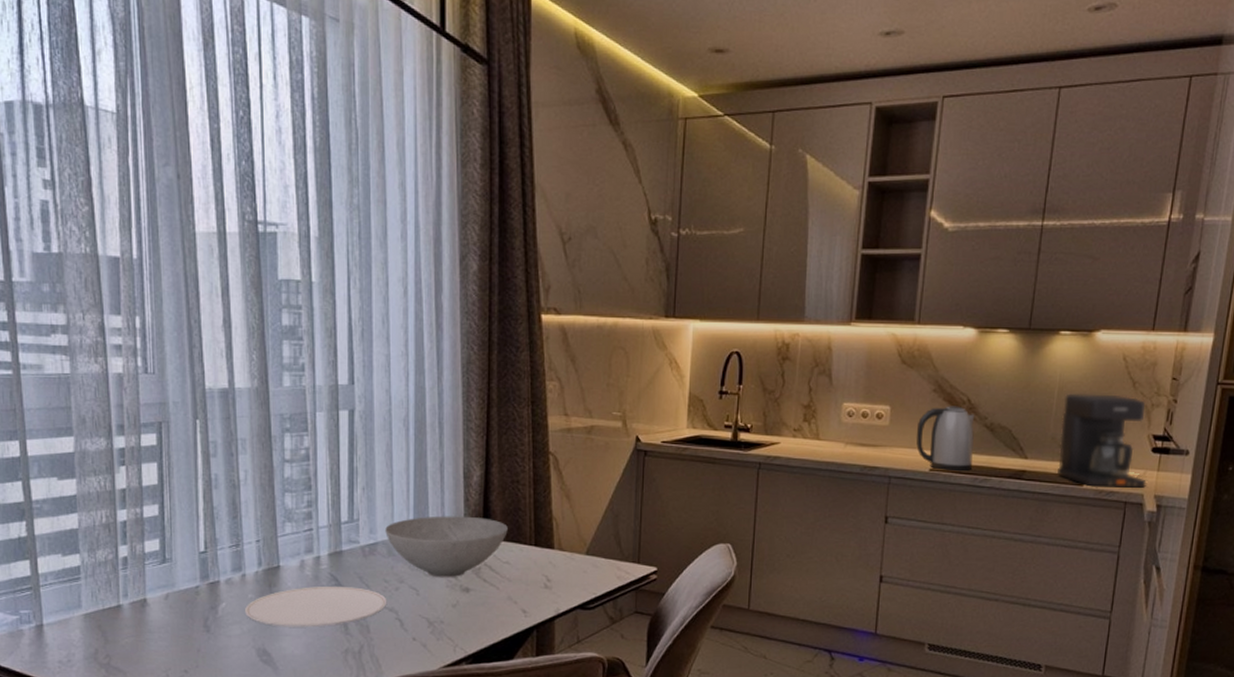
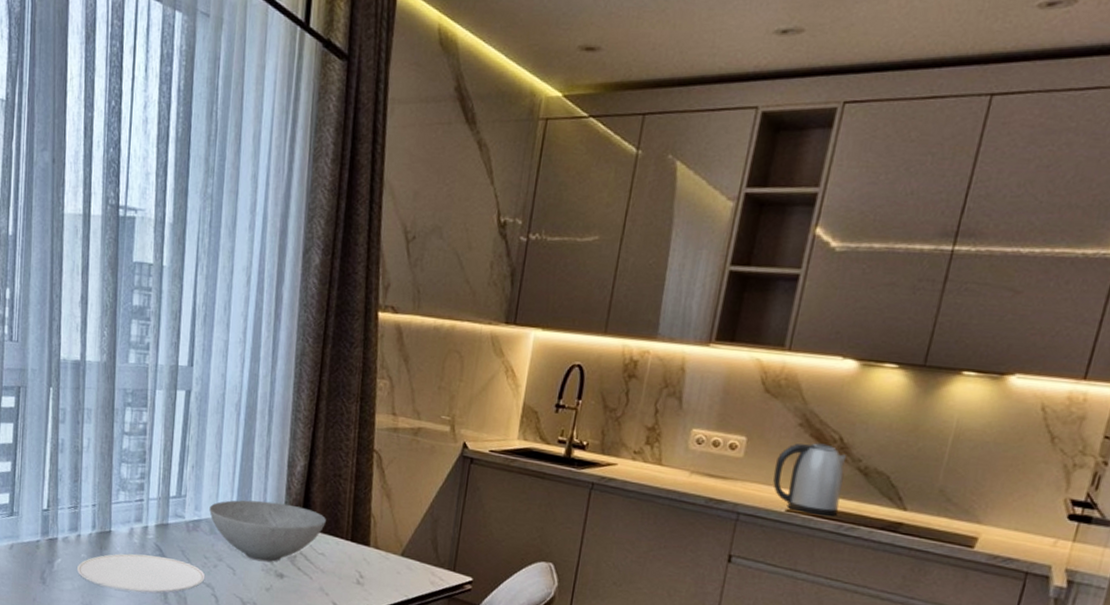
coffee maker: present [1056,393,1146,488] -> none [941,442,1065,559]

